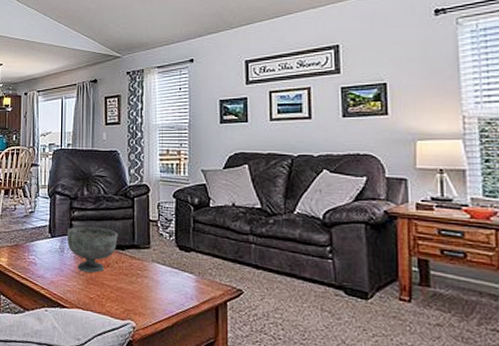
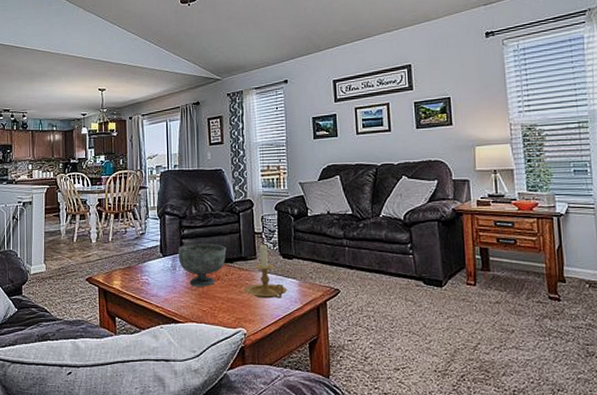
candle holder: none [135,232,183,293] -> present [244,243,287,299]

